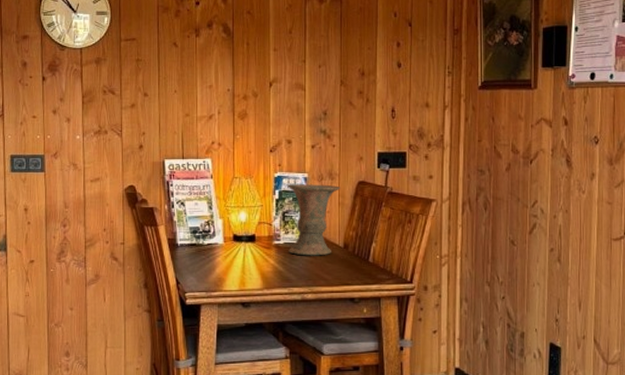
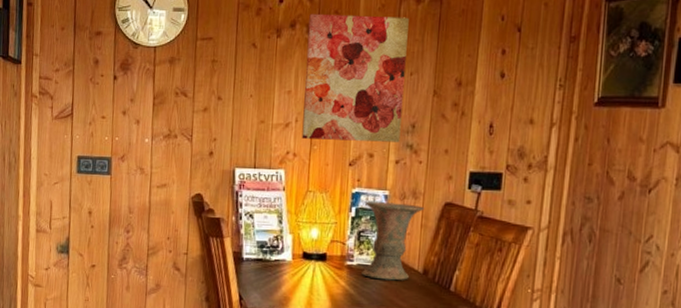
wall art: none [224,14,314,129] -> present [301,13,409,142]

